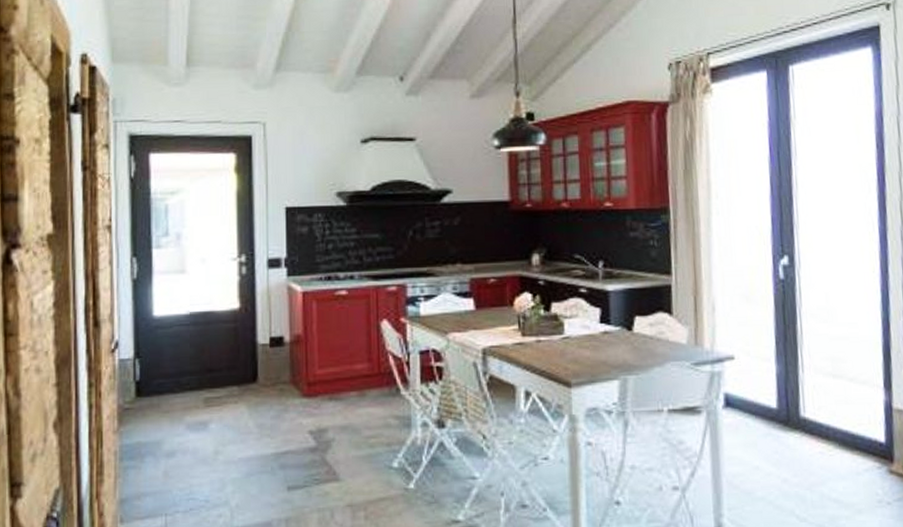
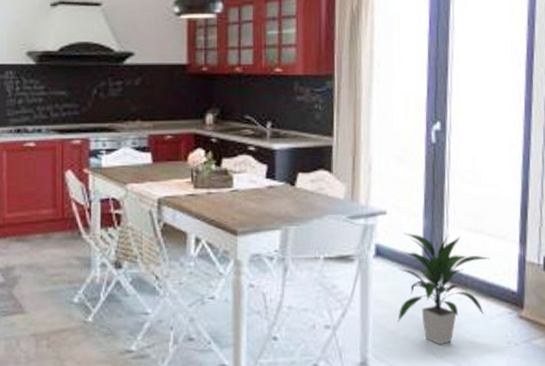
indoor plant: none [752,379,853,505] -> present [398,233,490,344]

